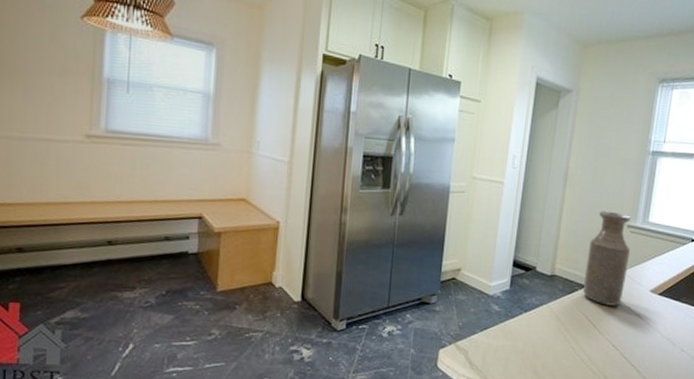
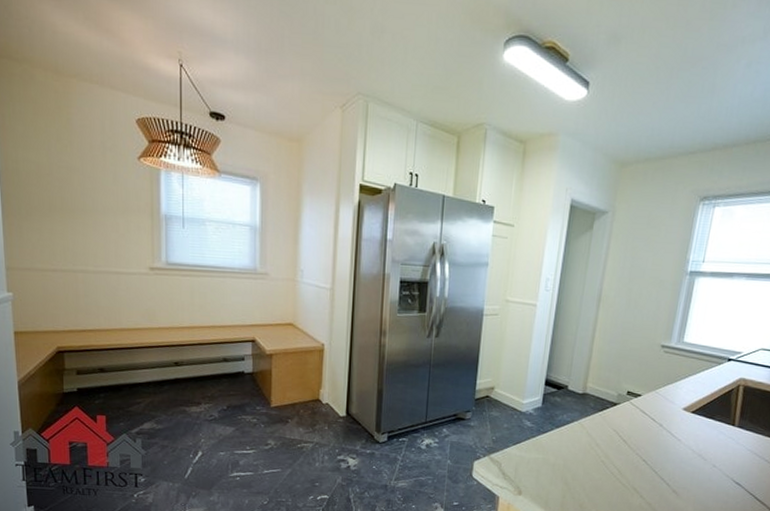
bottle: present [582,210,631,306] -> none [614,331,665,423]

